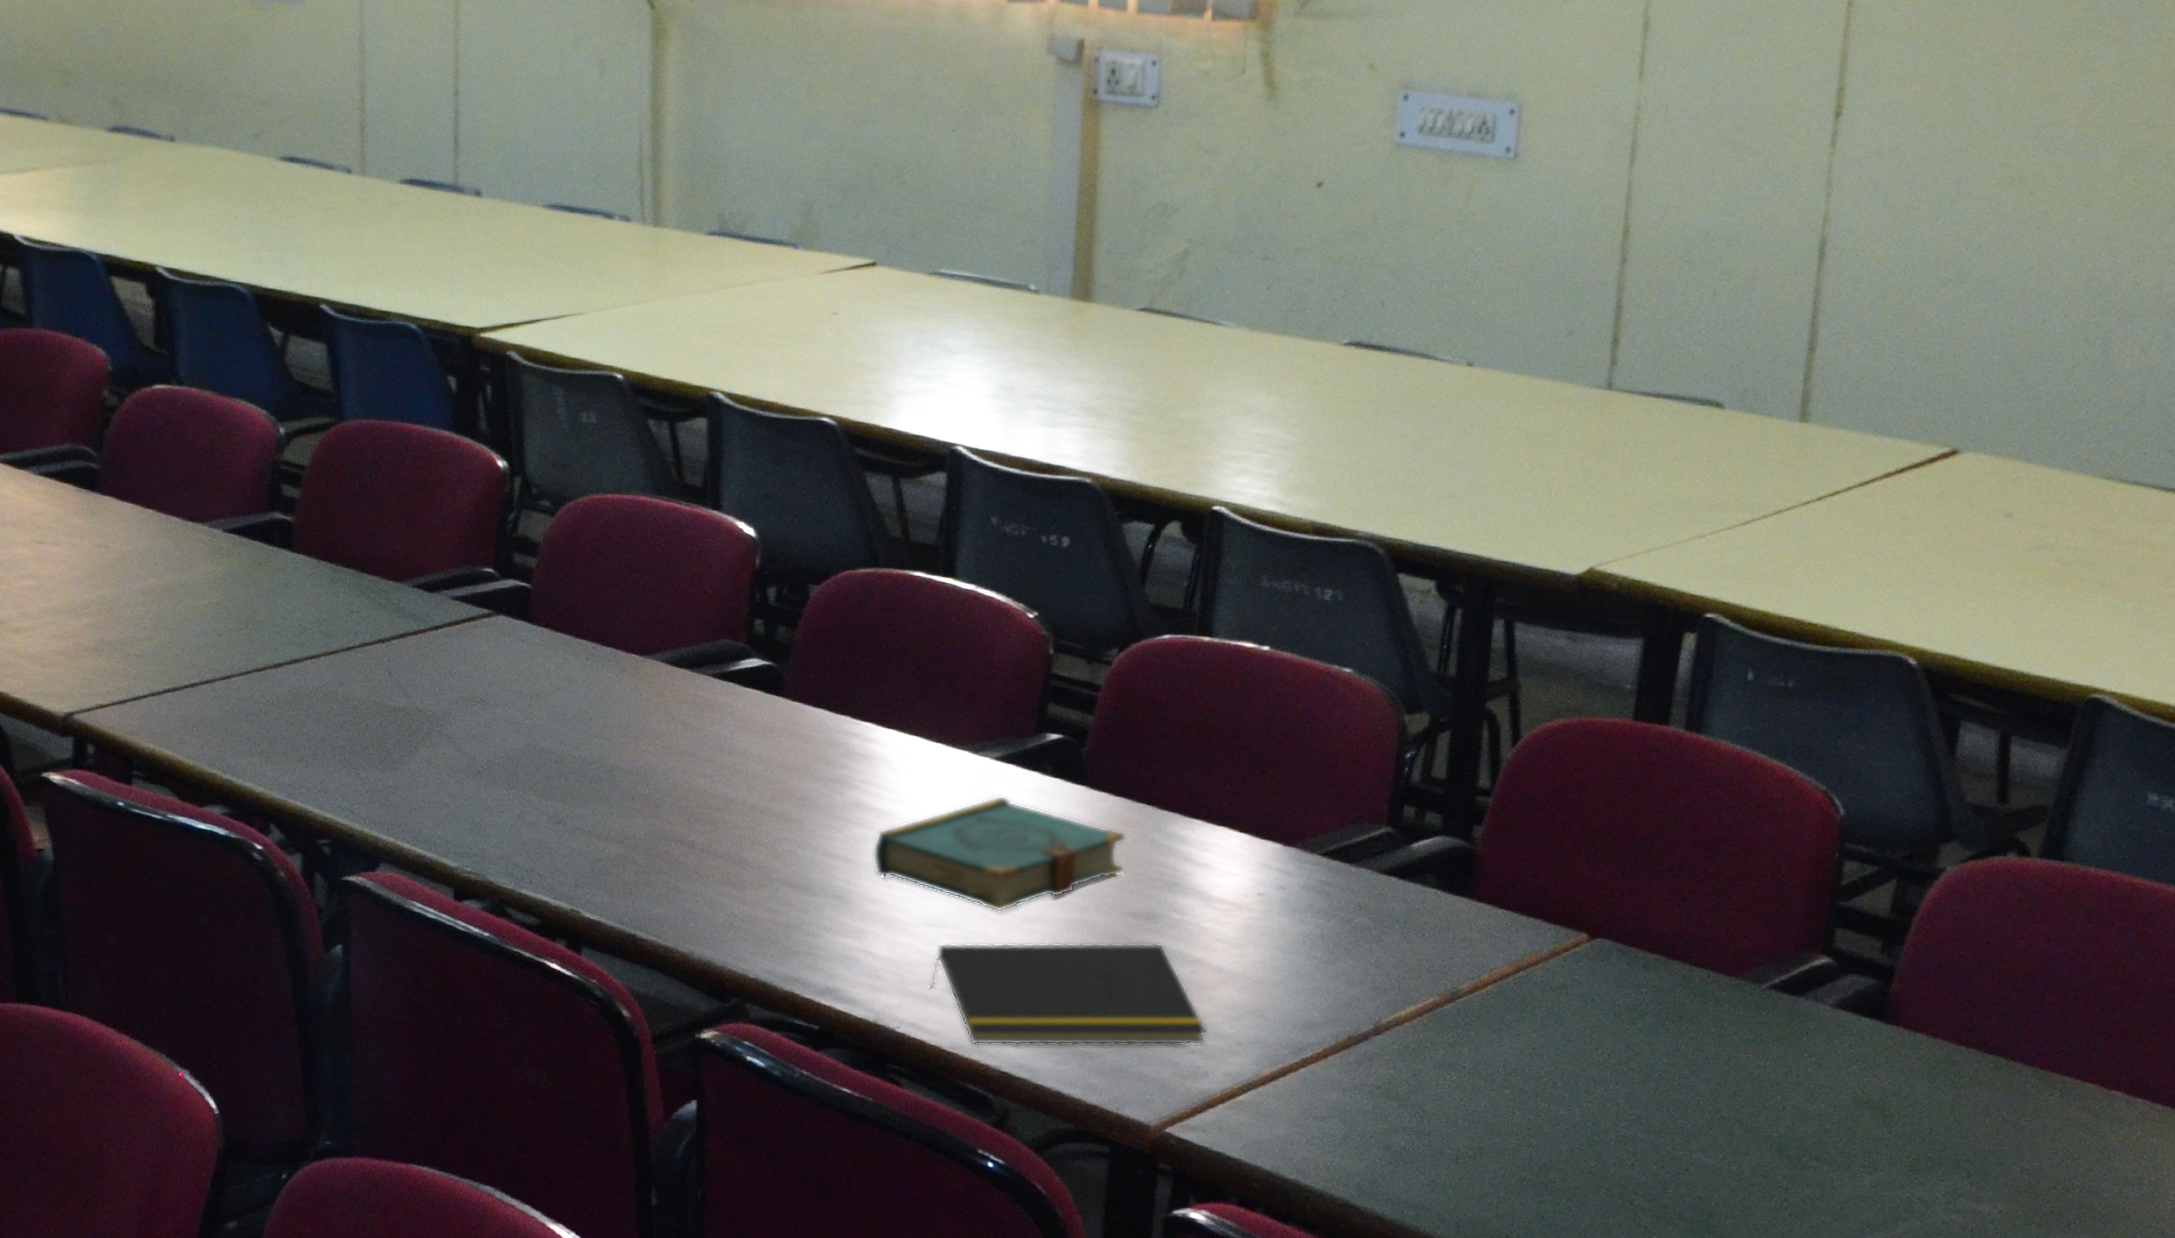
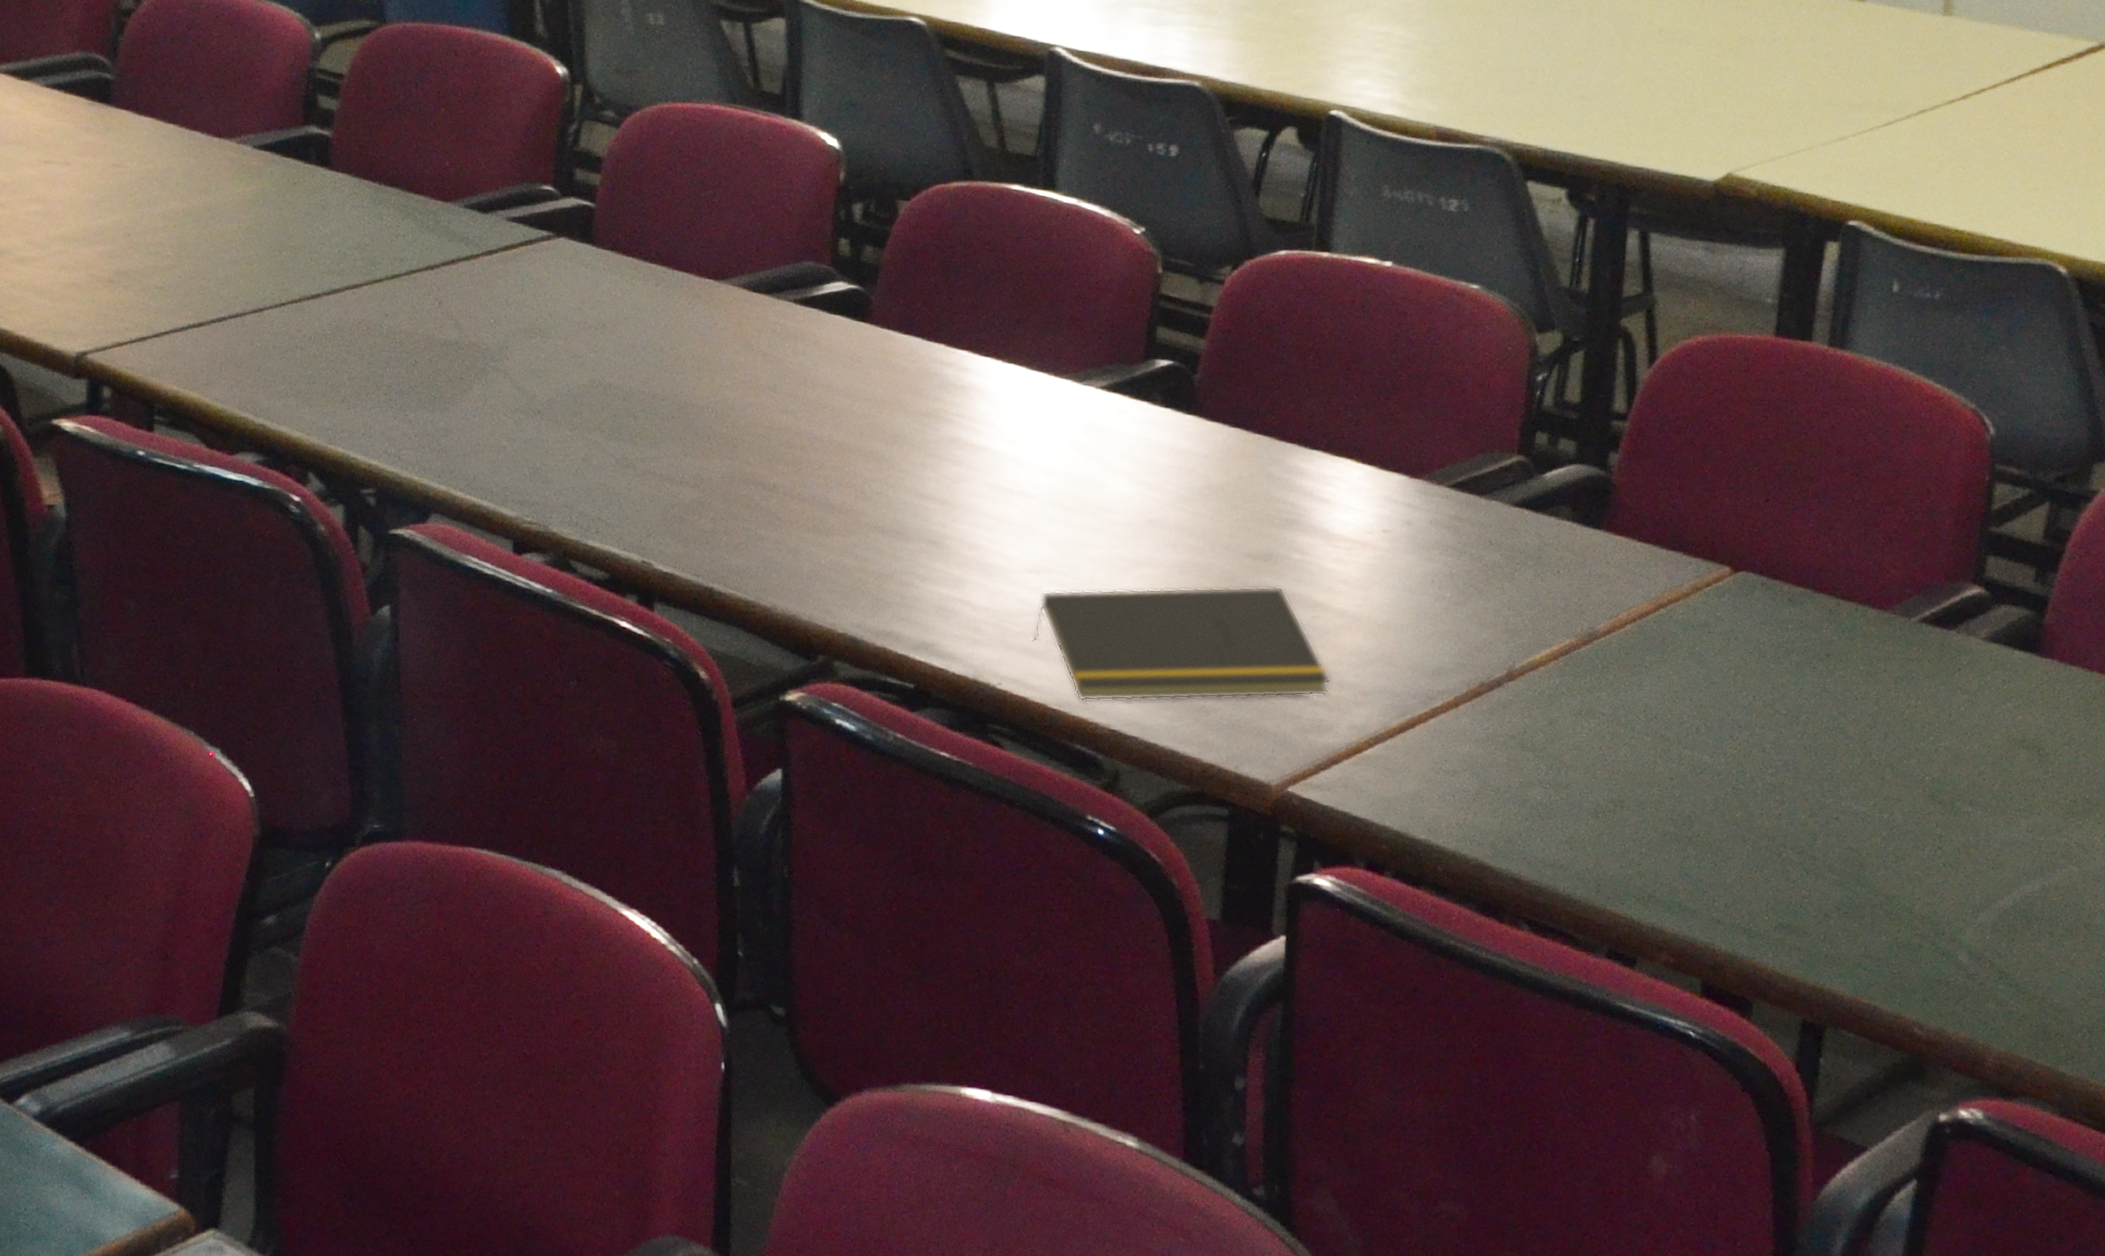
book: present [872,795,1126,913] -> none [970,428,1242,557]

